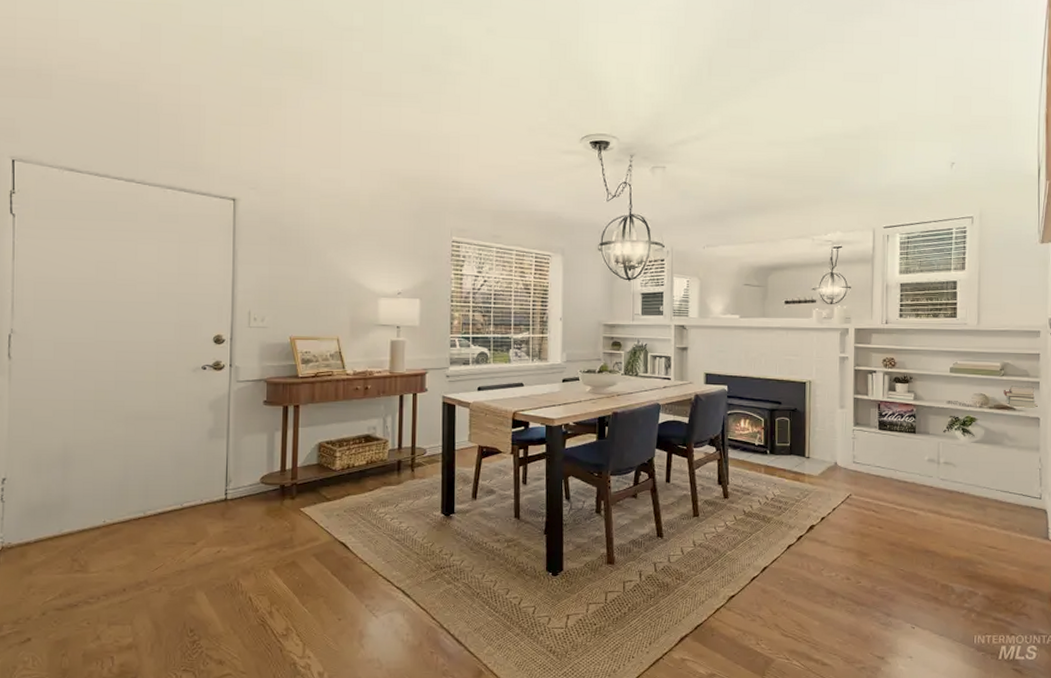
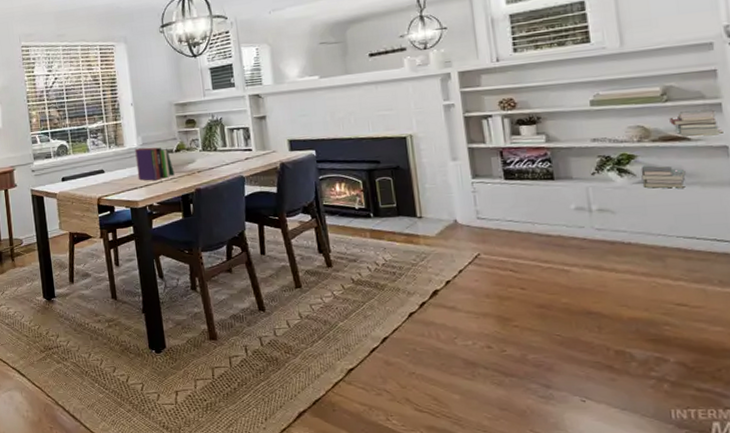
books: none [557,365,594,400] -> present [135,147,175,181]
books: none [978,429,1008,449] -> present [641,166,685,189]

